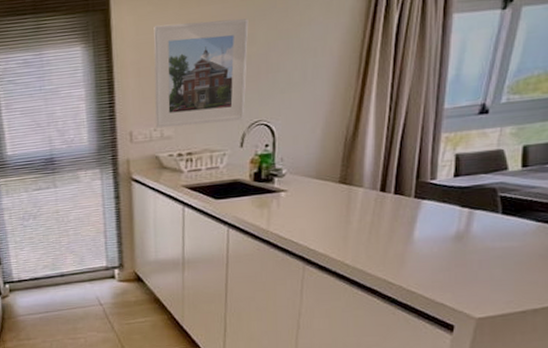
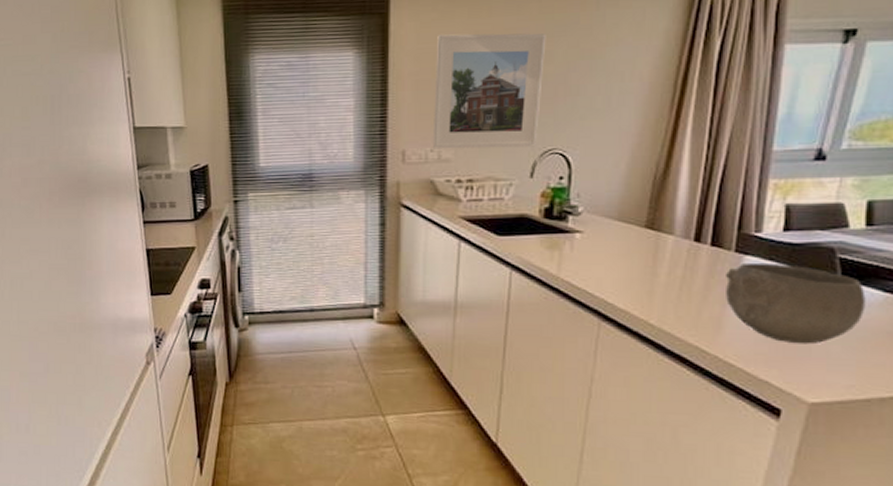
bowl: none [407,205,522,271] -> present [726,262,866,345]

